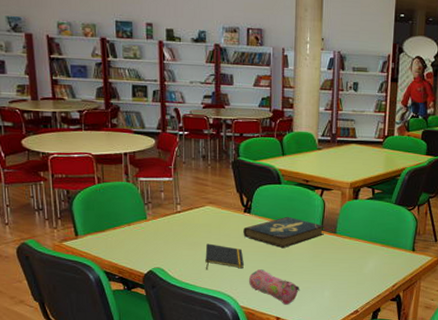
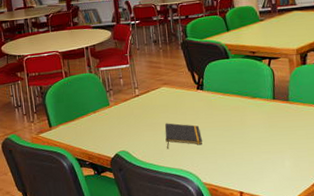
book: present [243,216,324,248] -> none [198,89,277,121]
pencil case: present [248,269,300,305] -> none [208,144,260,178]

